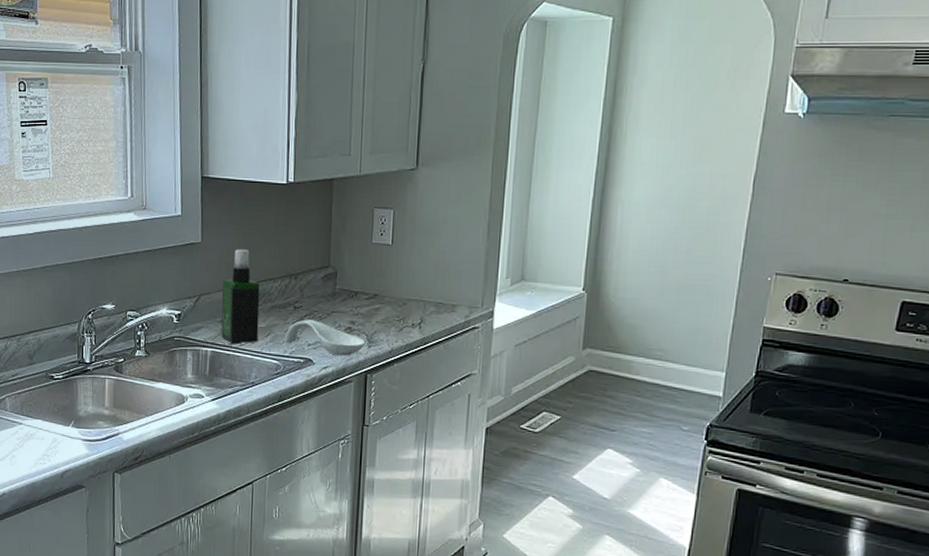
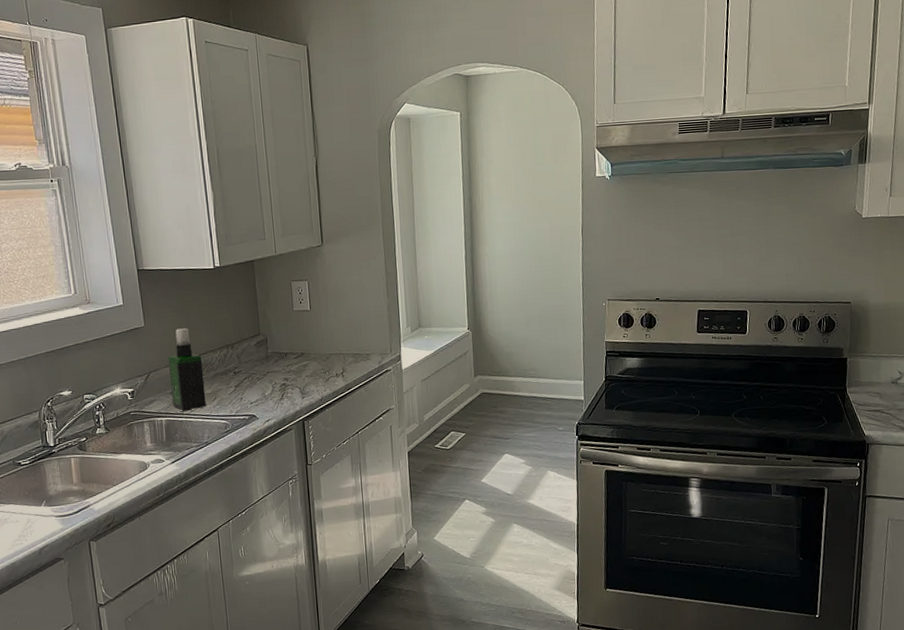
spoon rest: present [284,319,366,356] -> none [229,381,300,409]

